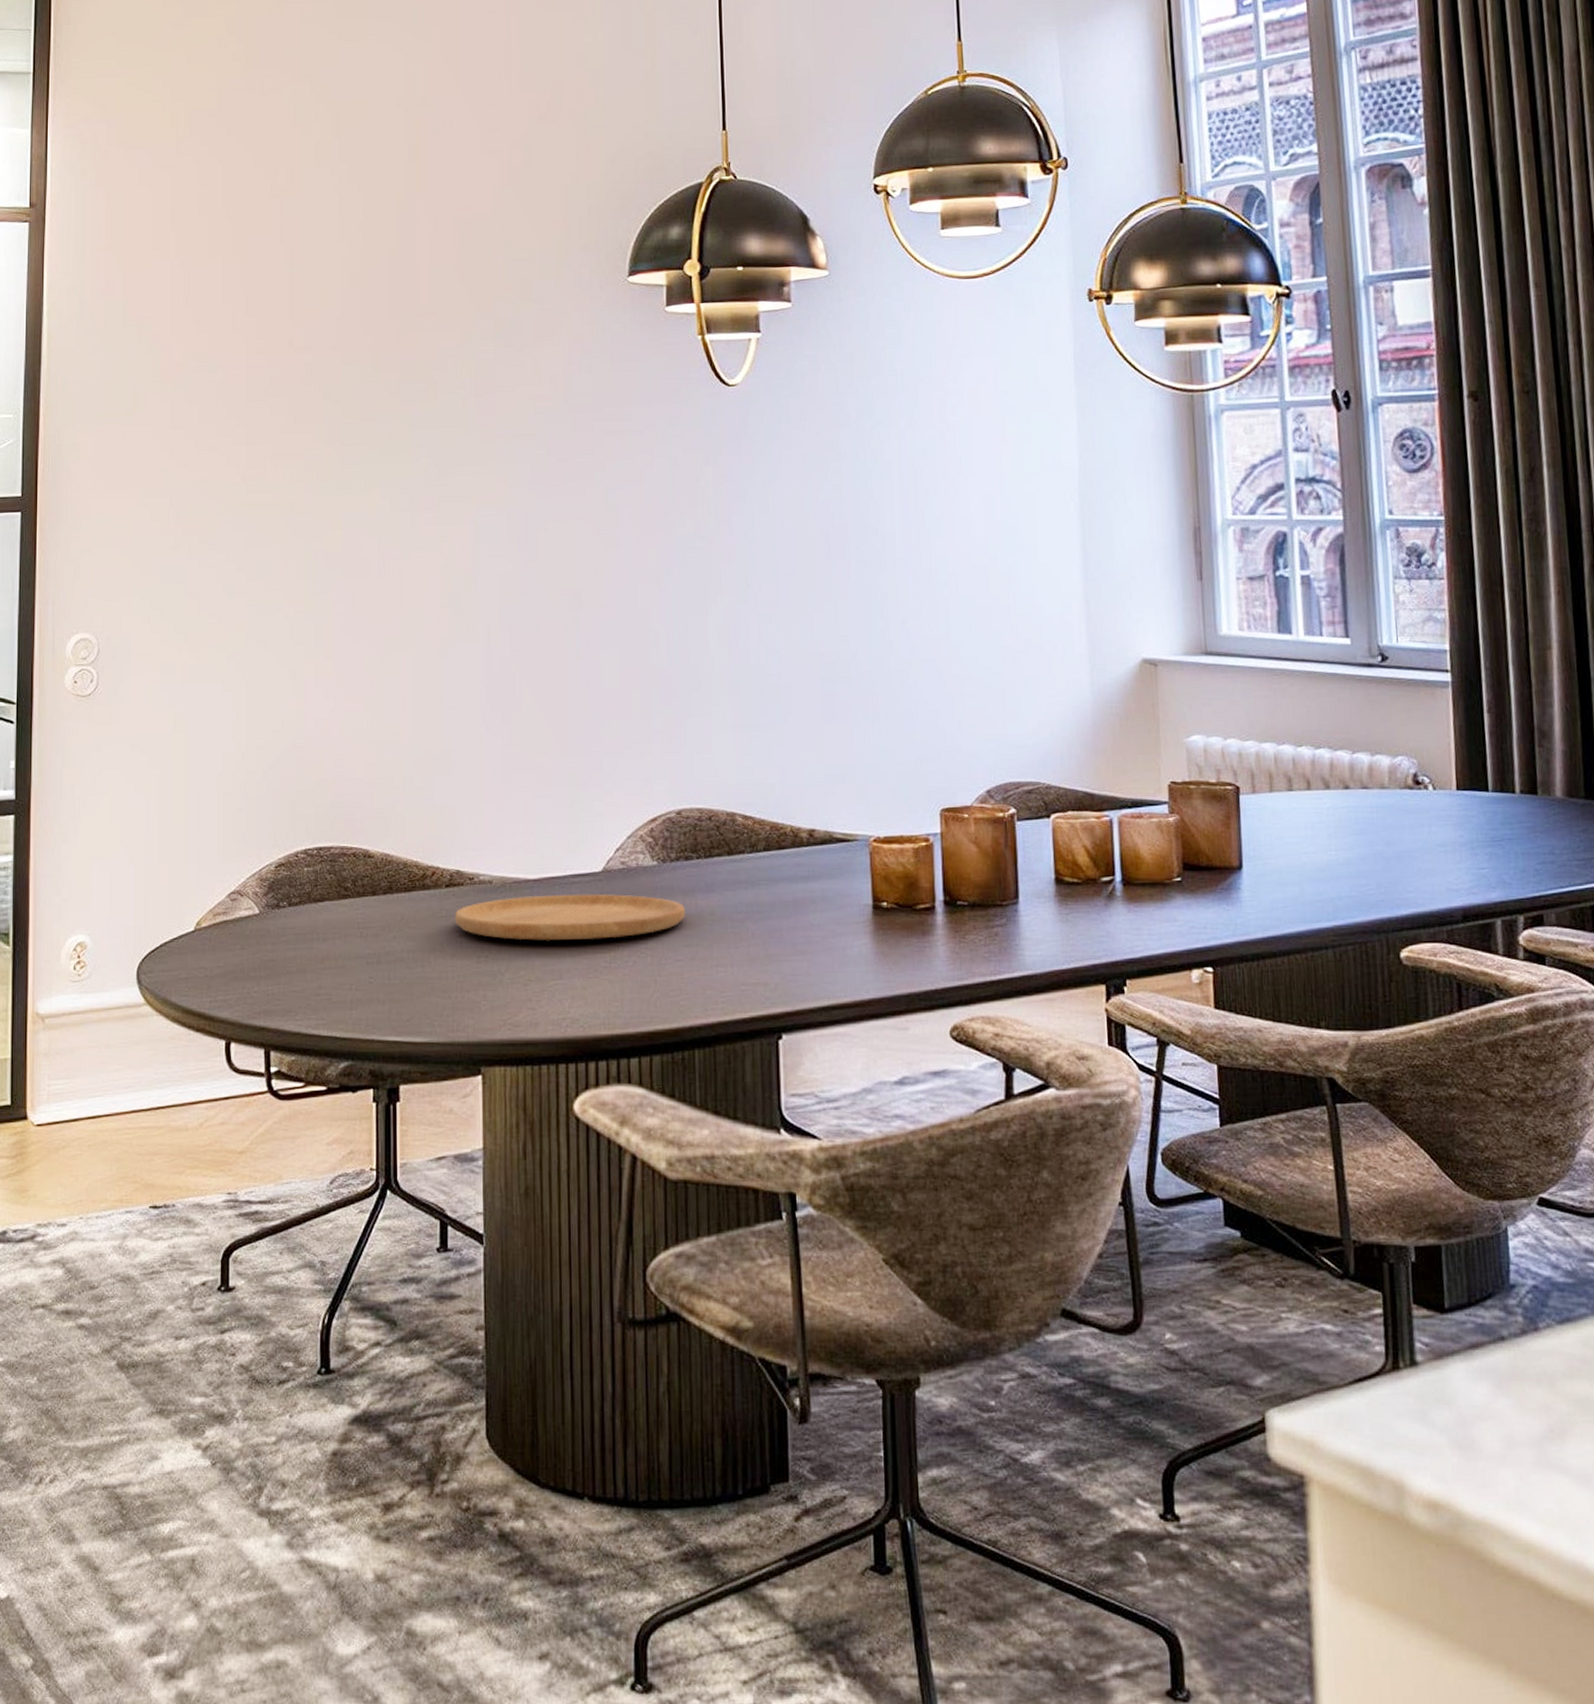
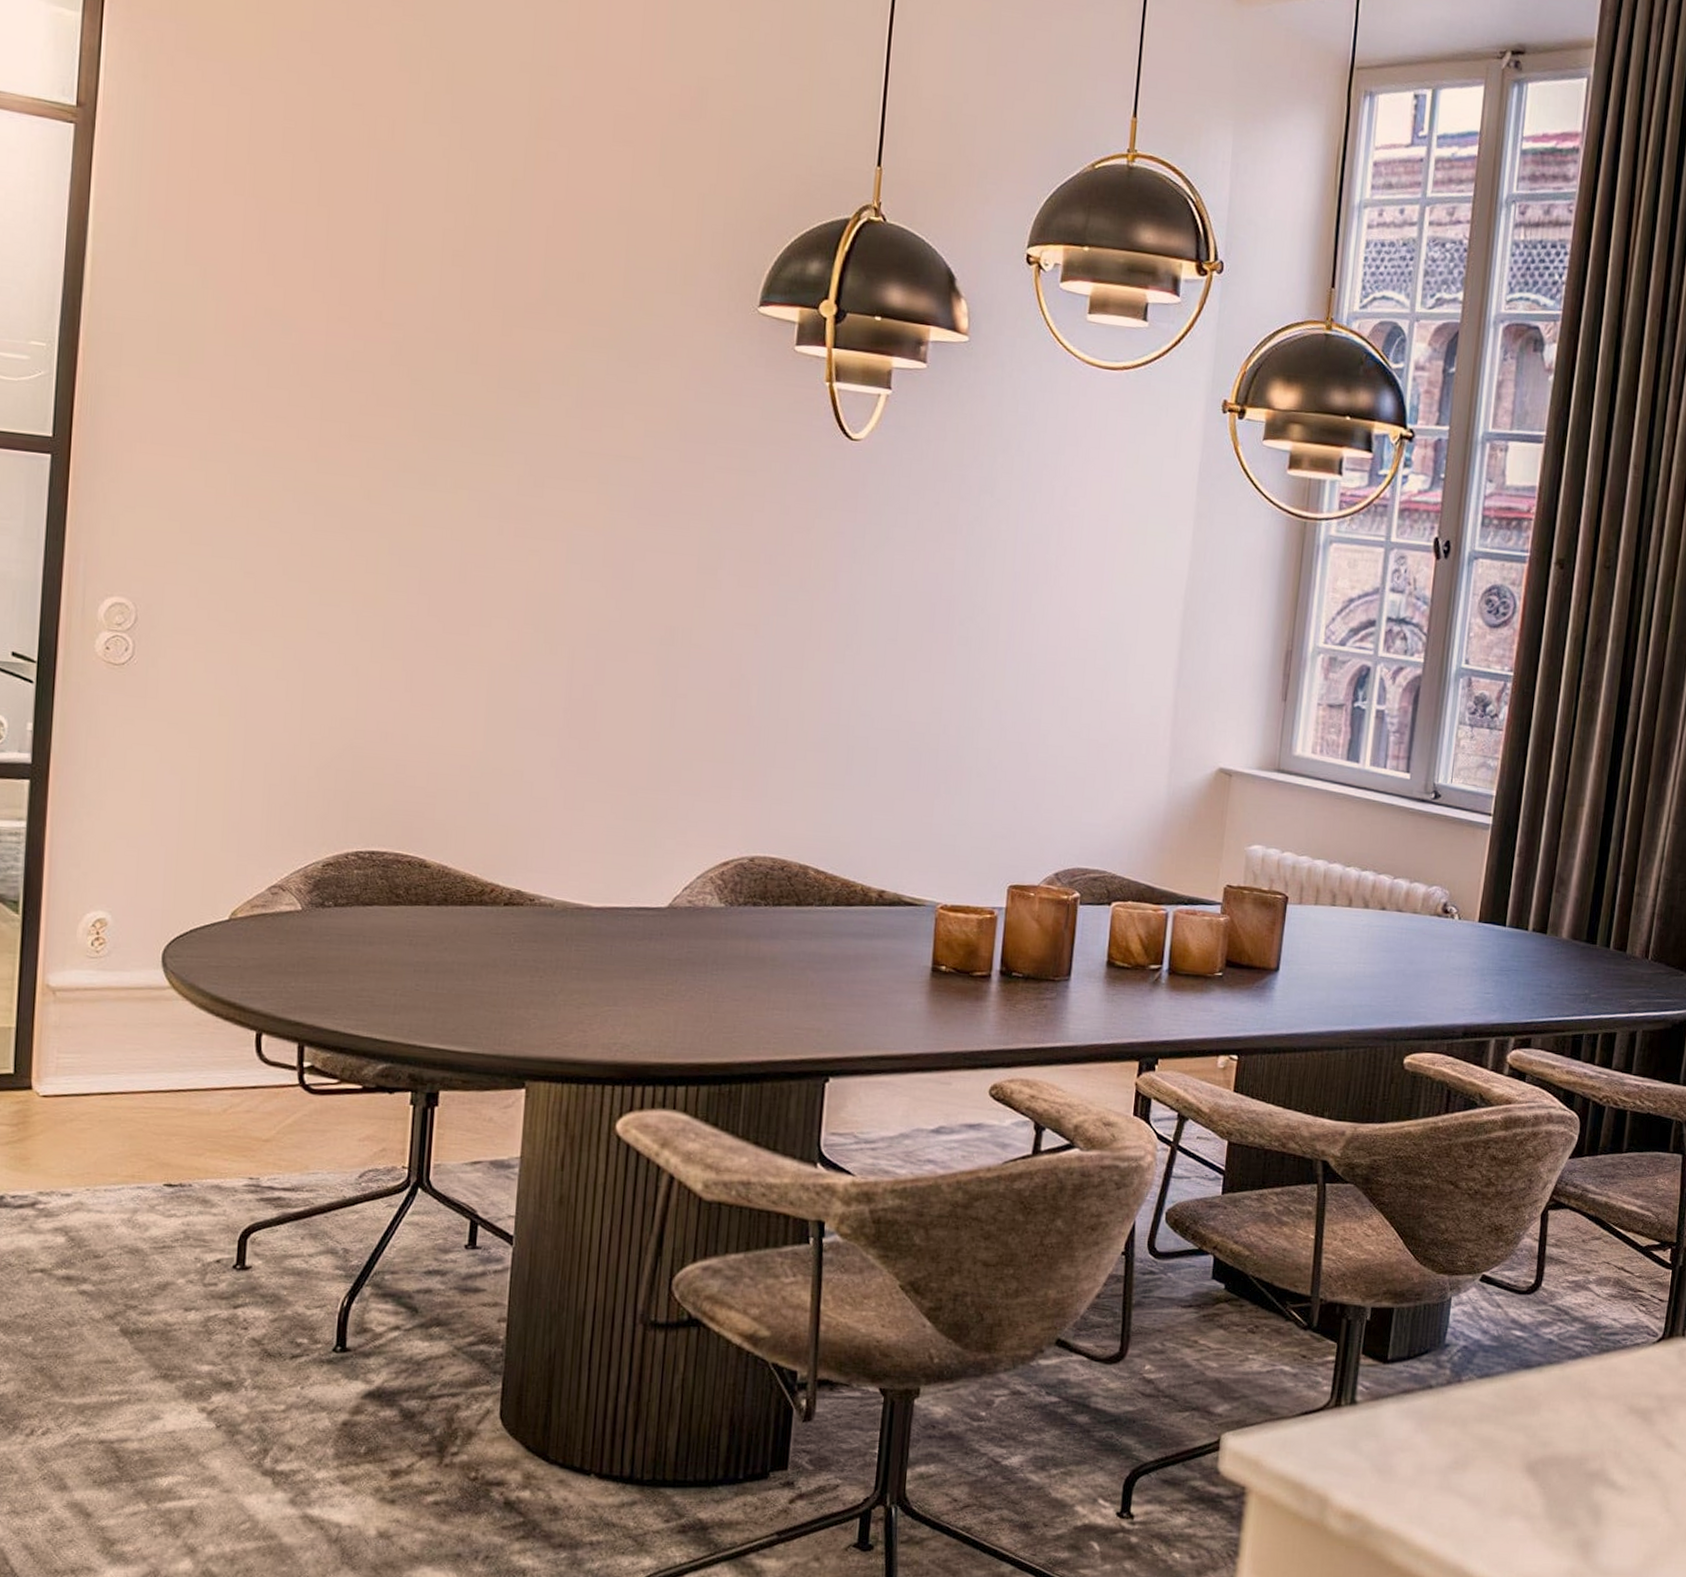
cutting board: present [454,893,686,941] -> none [510,922,748,973]

